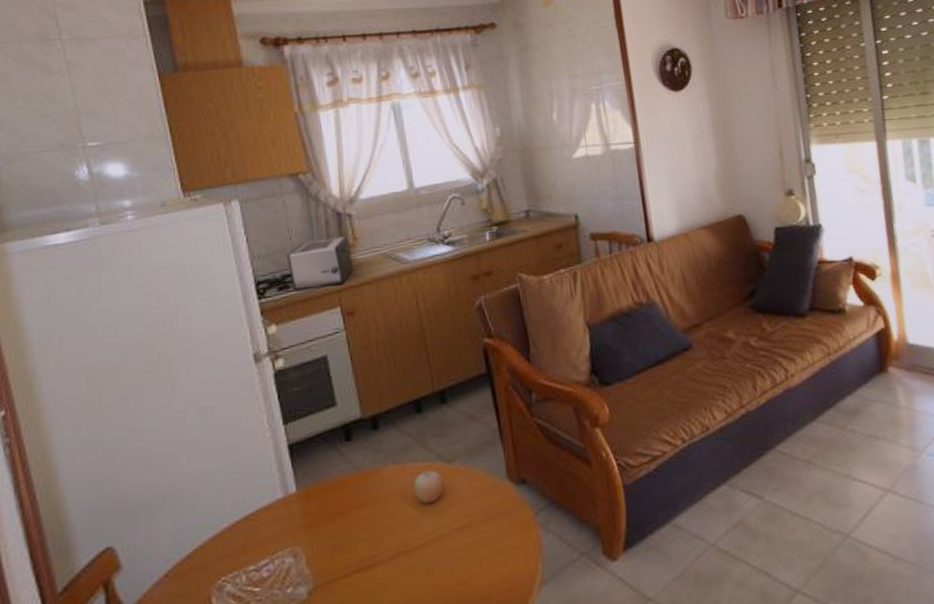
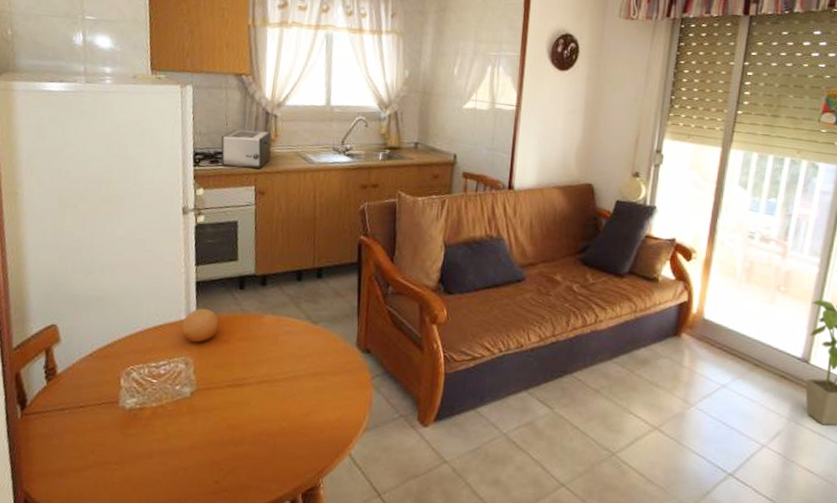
fruit: none [279,476,329,526] -> present [181,308,220,343]
fruit: present [413,470,445,504] -> none [283,324,308,351]

